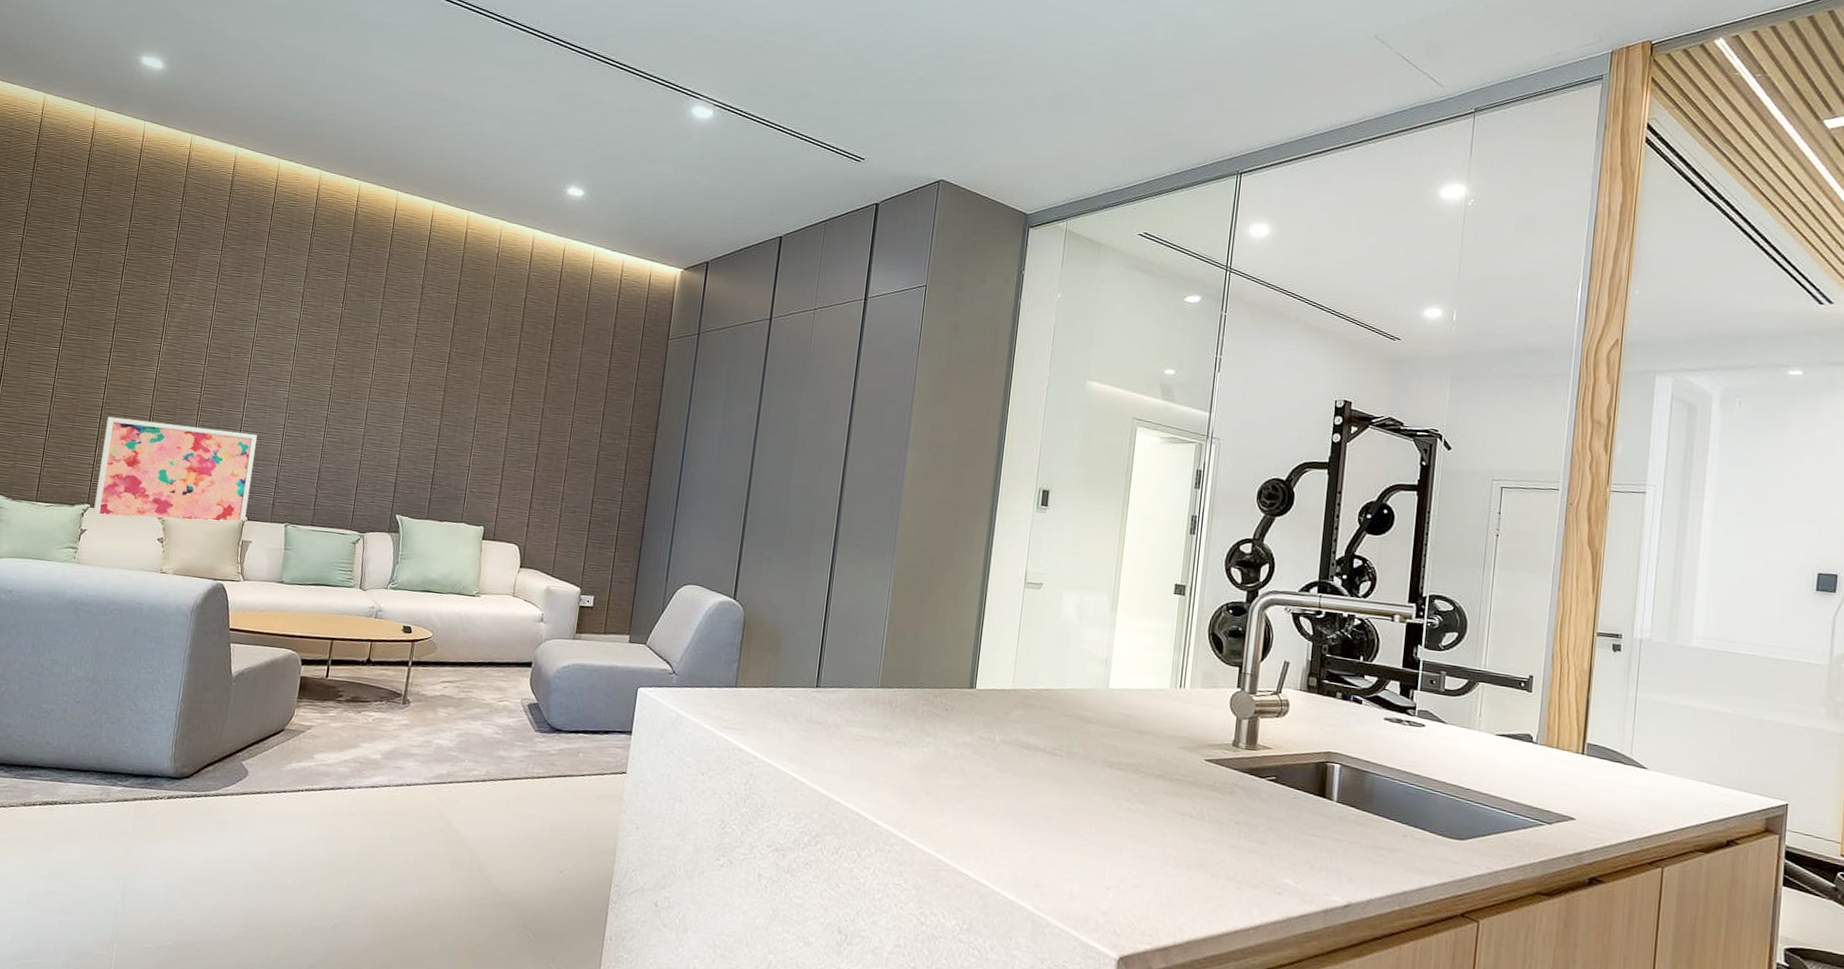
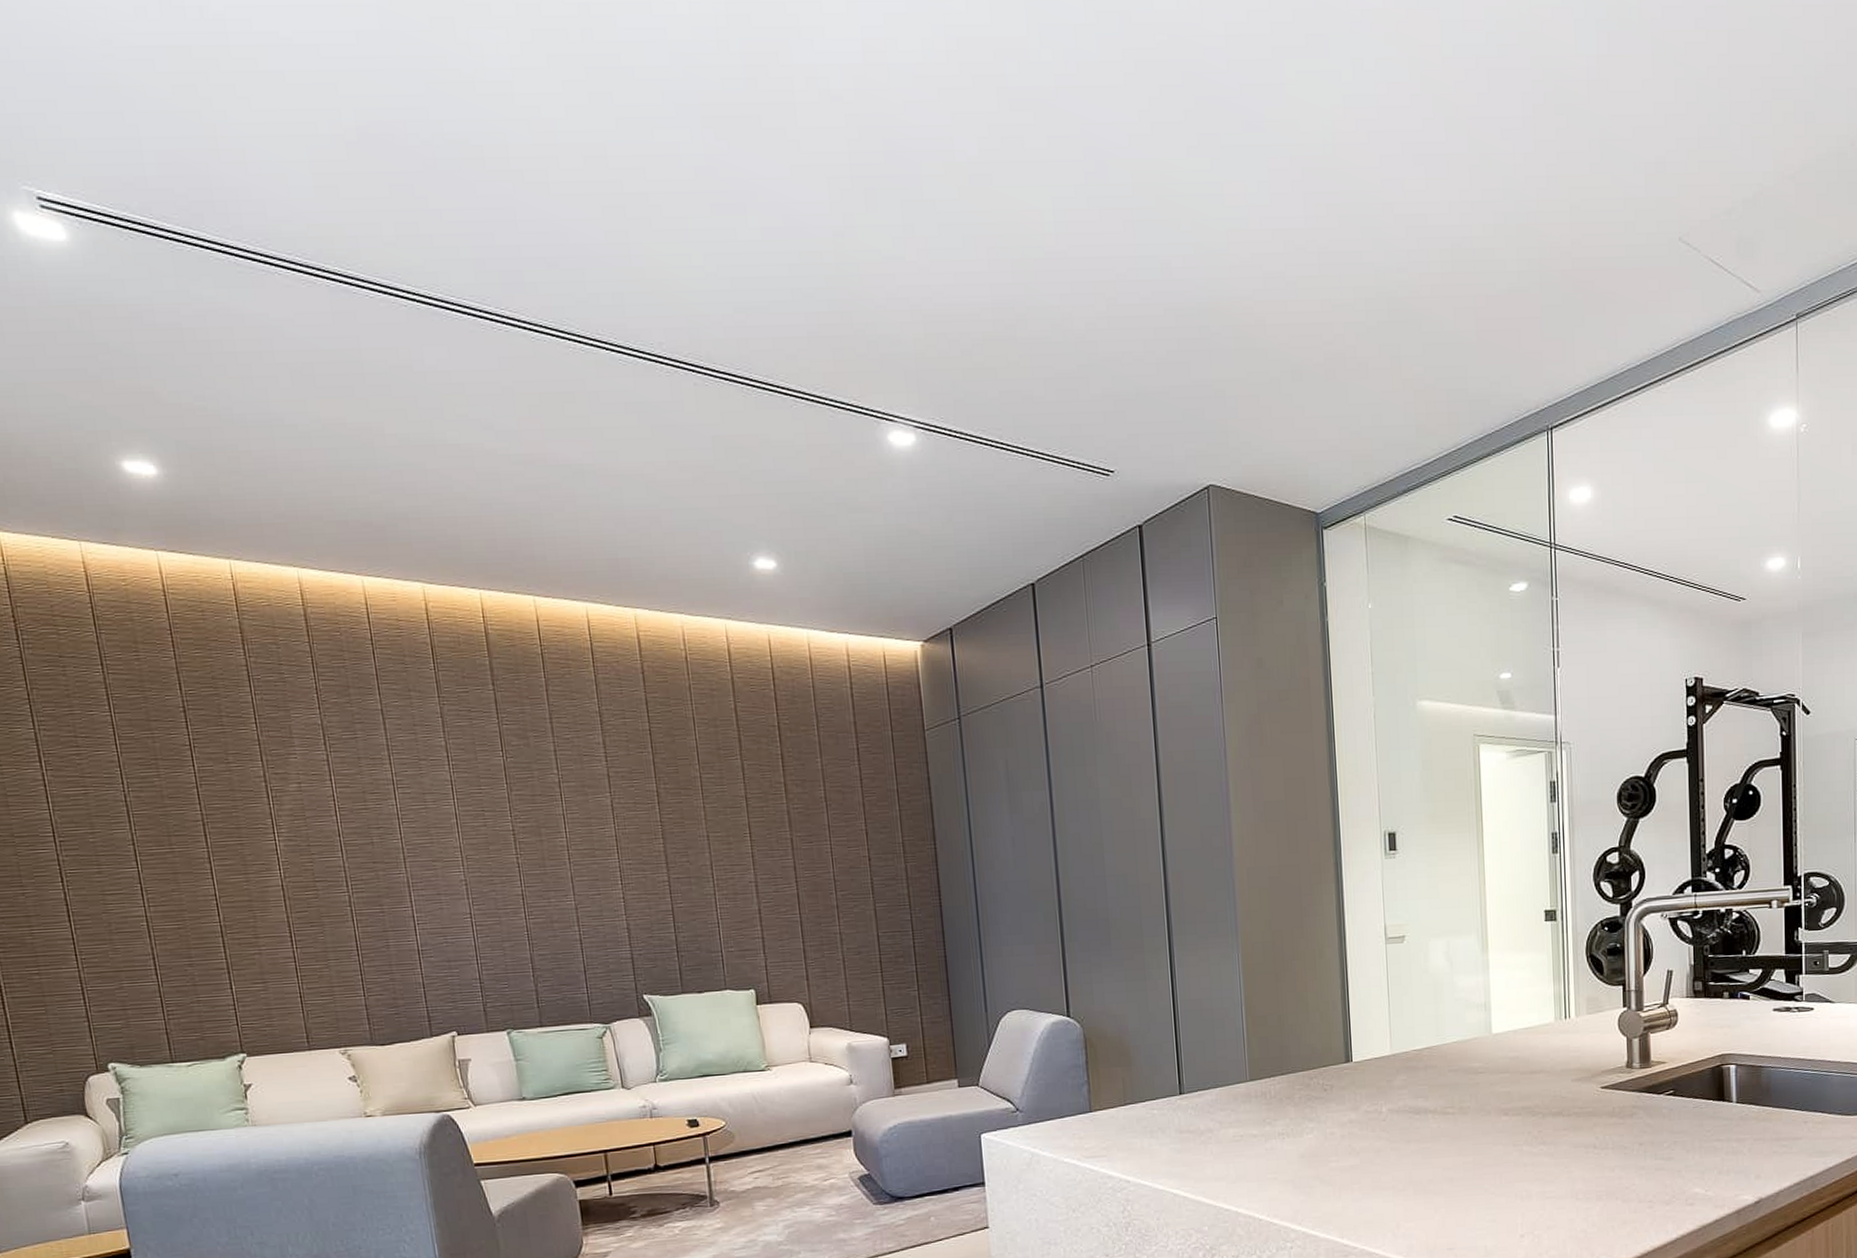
wall art: present [93,416,257,521] -> none [233,930,455,1062]

